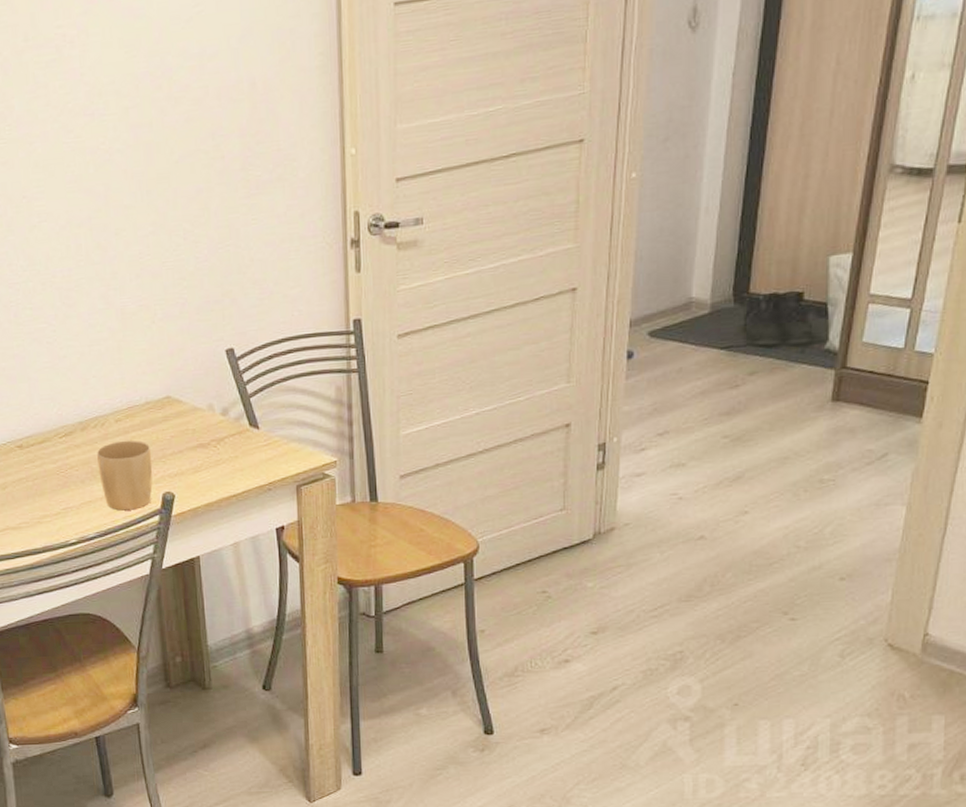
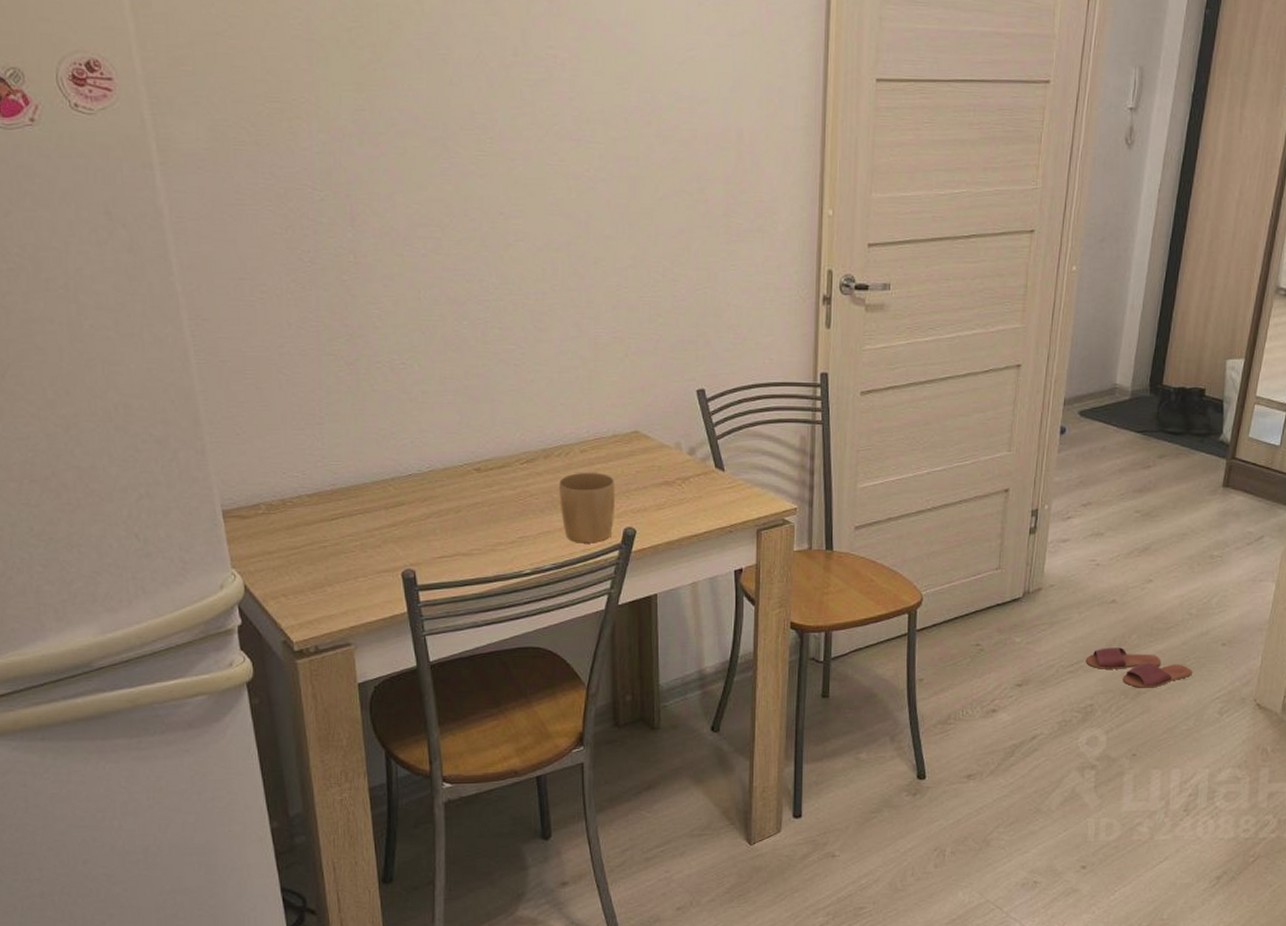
slippers: none [671,587,804,631] -> present [1085,647,1192,688]

